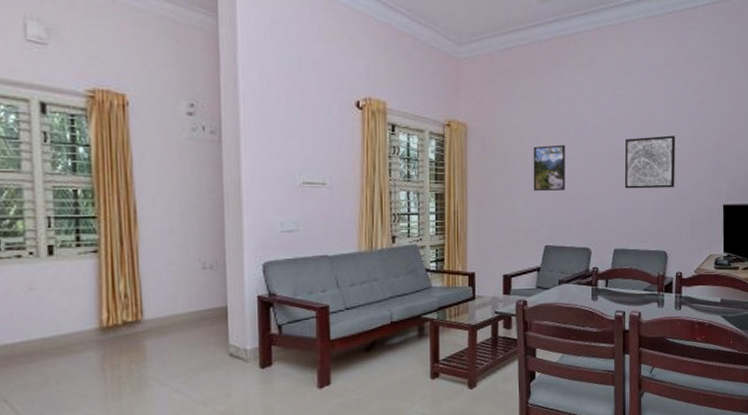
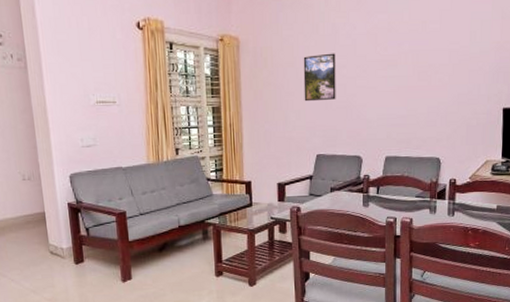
wall art: present [625,135,676,189] -> none [397,37,452,95]

